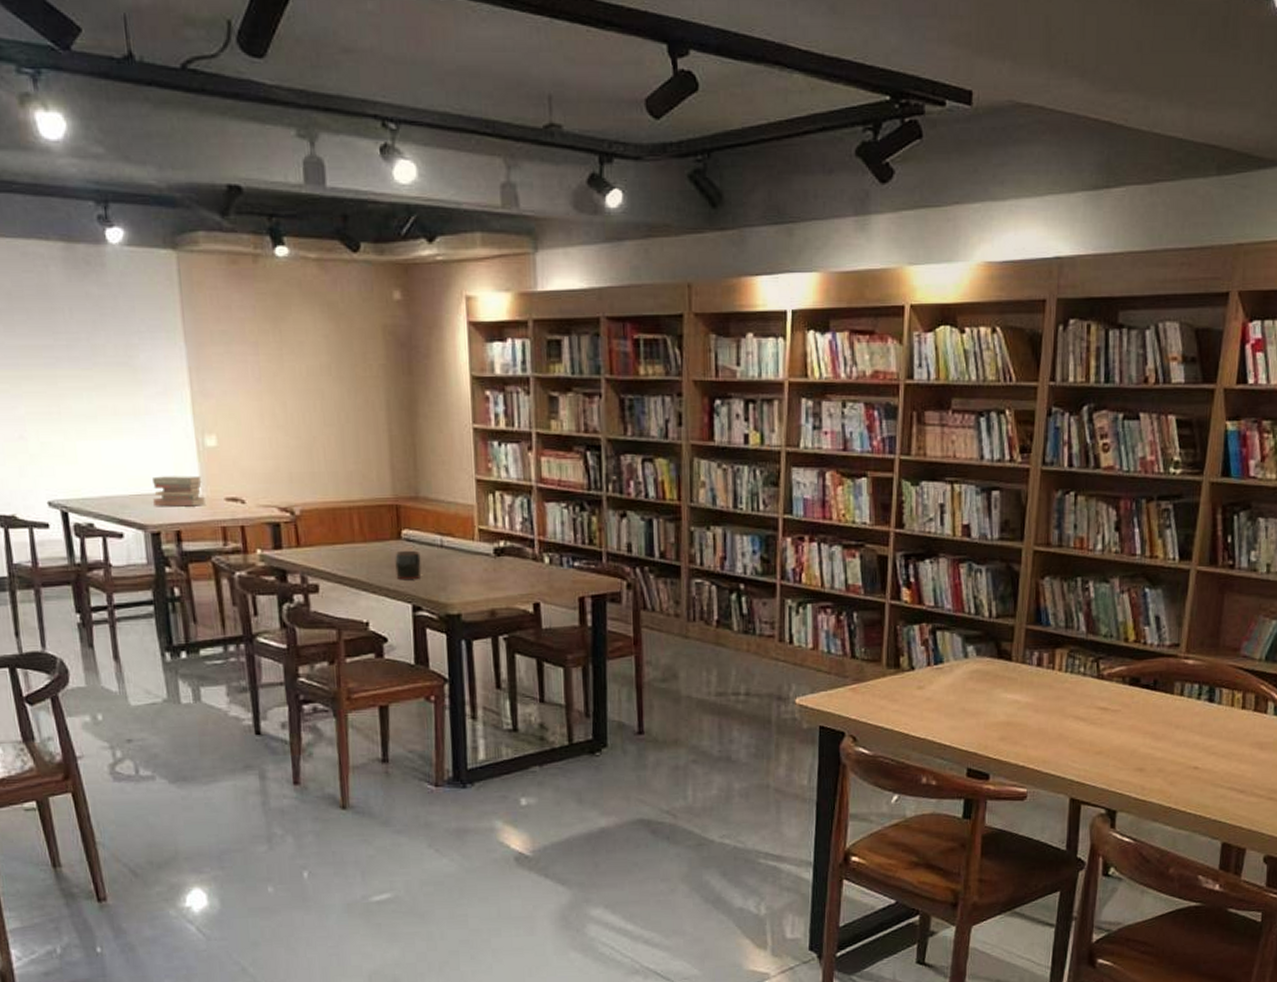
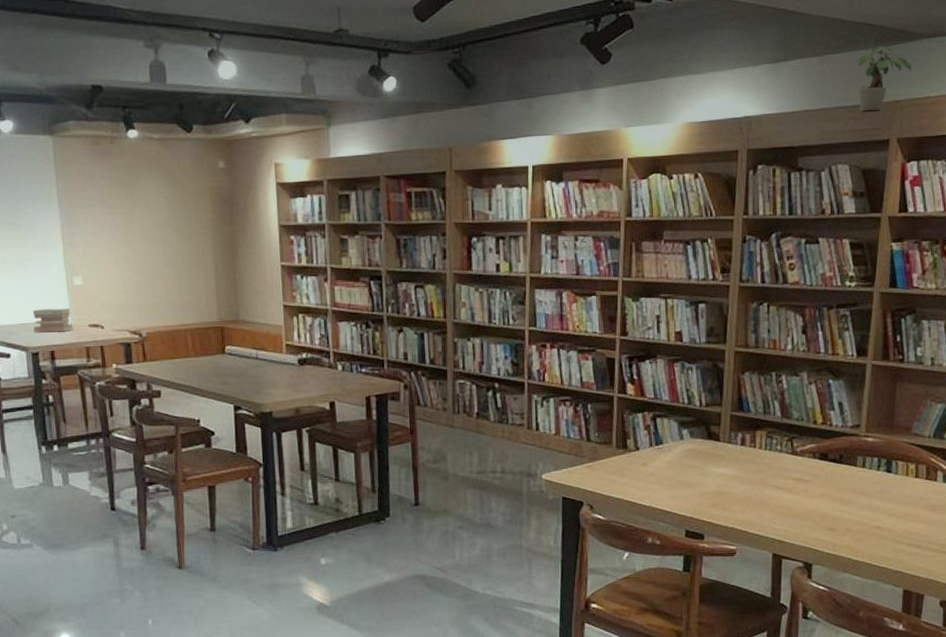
mug: present [395,550,422,580] -> none [220,362,241,386]
potted plant: none [1193,173,1259,258] -> present [856,45,911,113]

